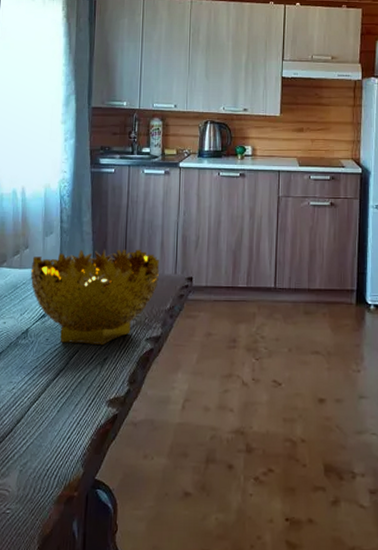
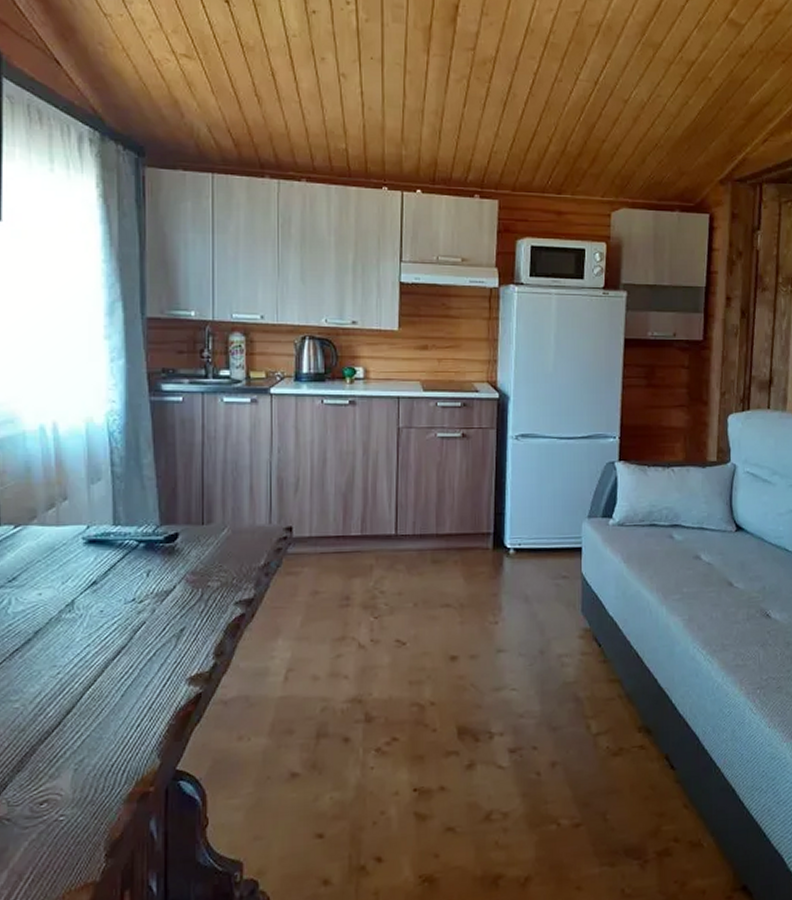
decorative bowl: present [30,249,160,346] -> none [72,495,250,614]

